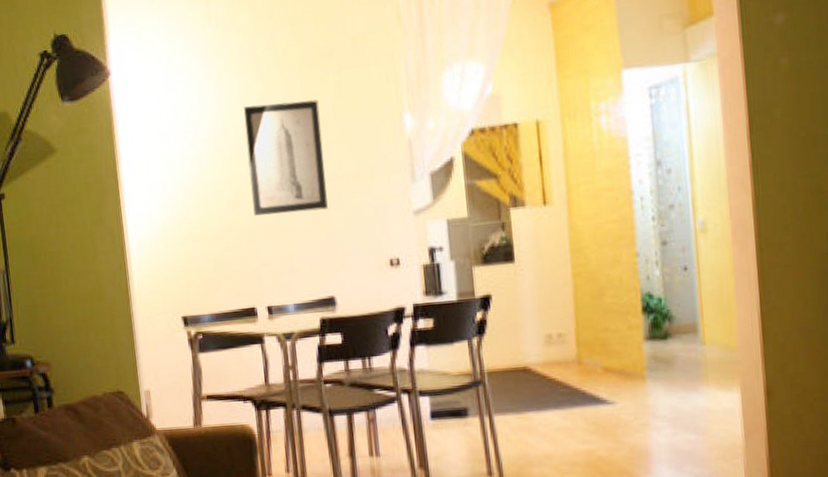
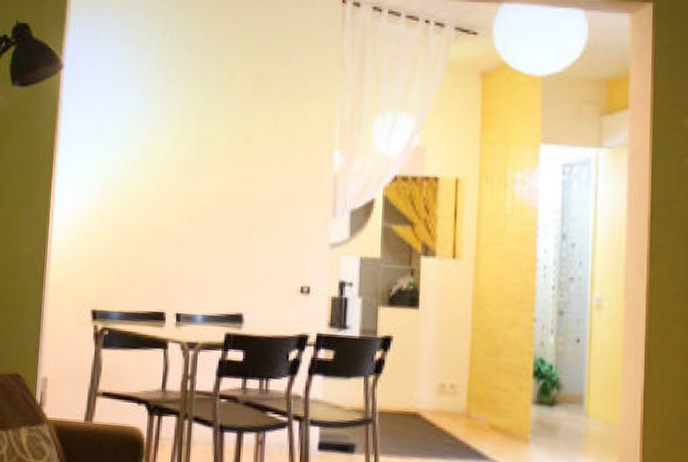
wall art: present [243,99,328,216] -> none [178,119,256,230]

